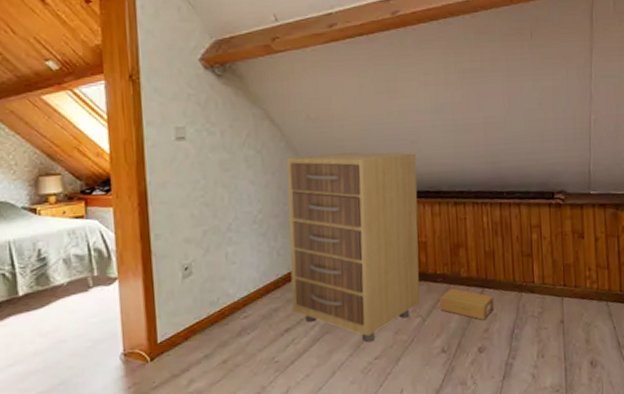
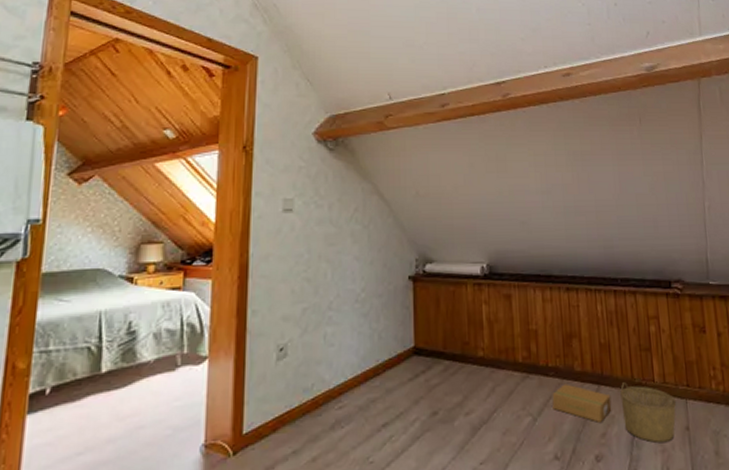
chest of drawers: present [286,152,420,342] -> none [391,231,530,443]
basket: none [502,285,554,336] -> present [620,382,677,444]

